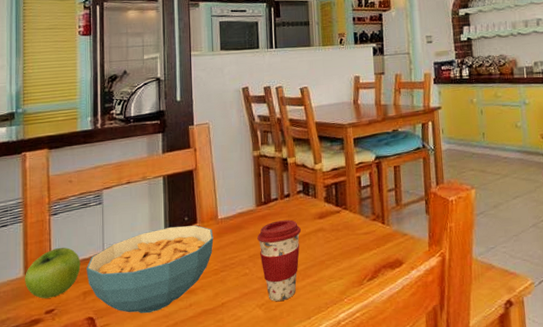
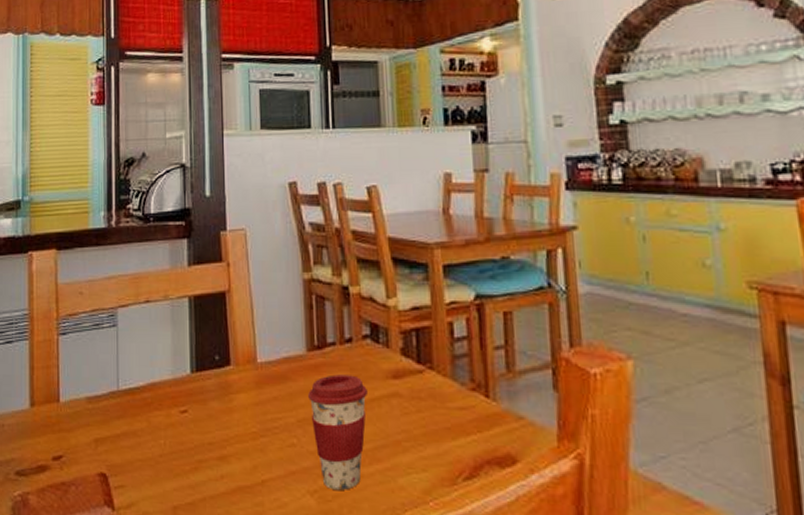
fruit: present [25,247,81,299] -> none [31,377,92,441]
cereal bowl: present [86,225,214,314] -> none [98,366,251,480]

